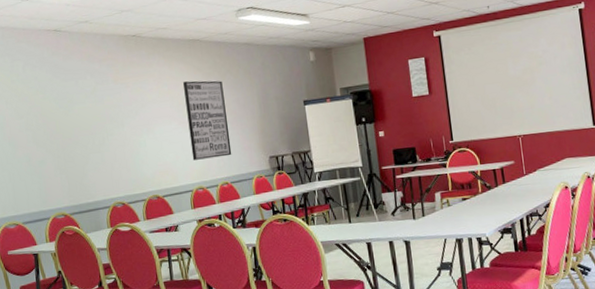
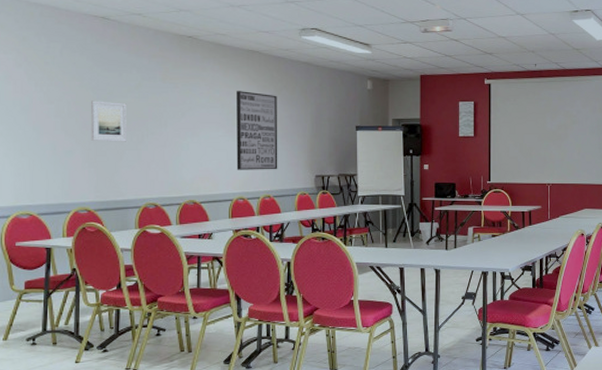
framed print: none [55,109,90,149] -> present [91,100,127,142]

